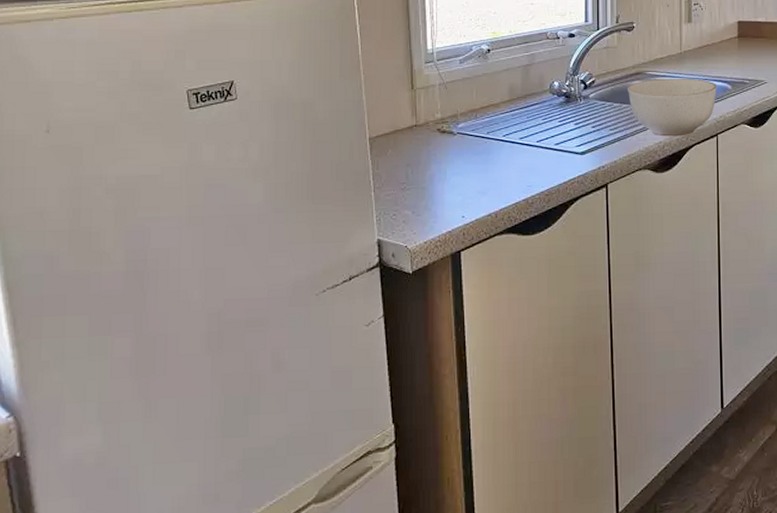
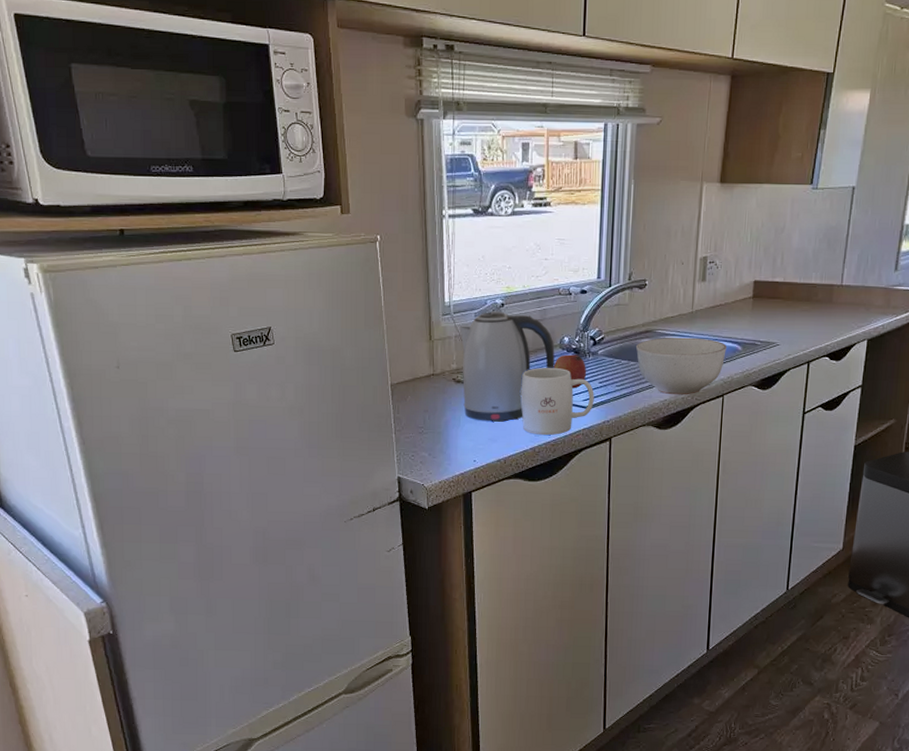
kettle: none [443,57,545,173] -> present [459,311,555,422]
mug: none [511,113,588,186] -> present [520,367,594,436]
fruit: none [544,99,579,135] -> present [553,354,587,389]

